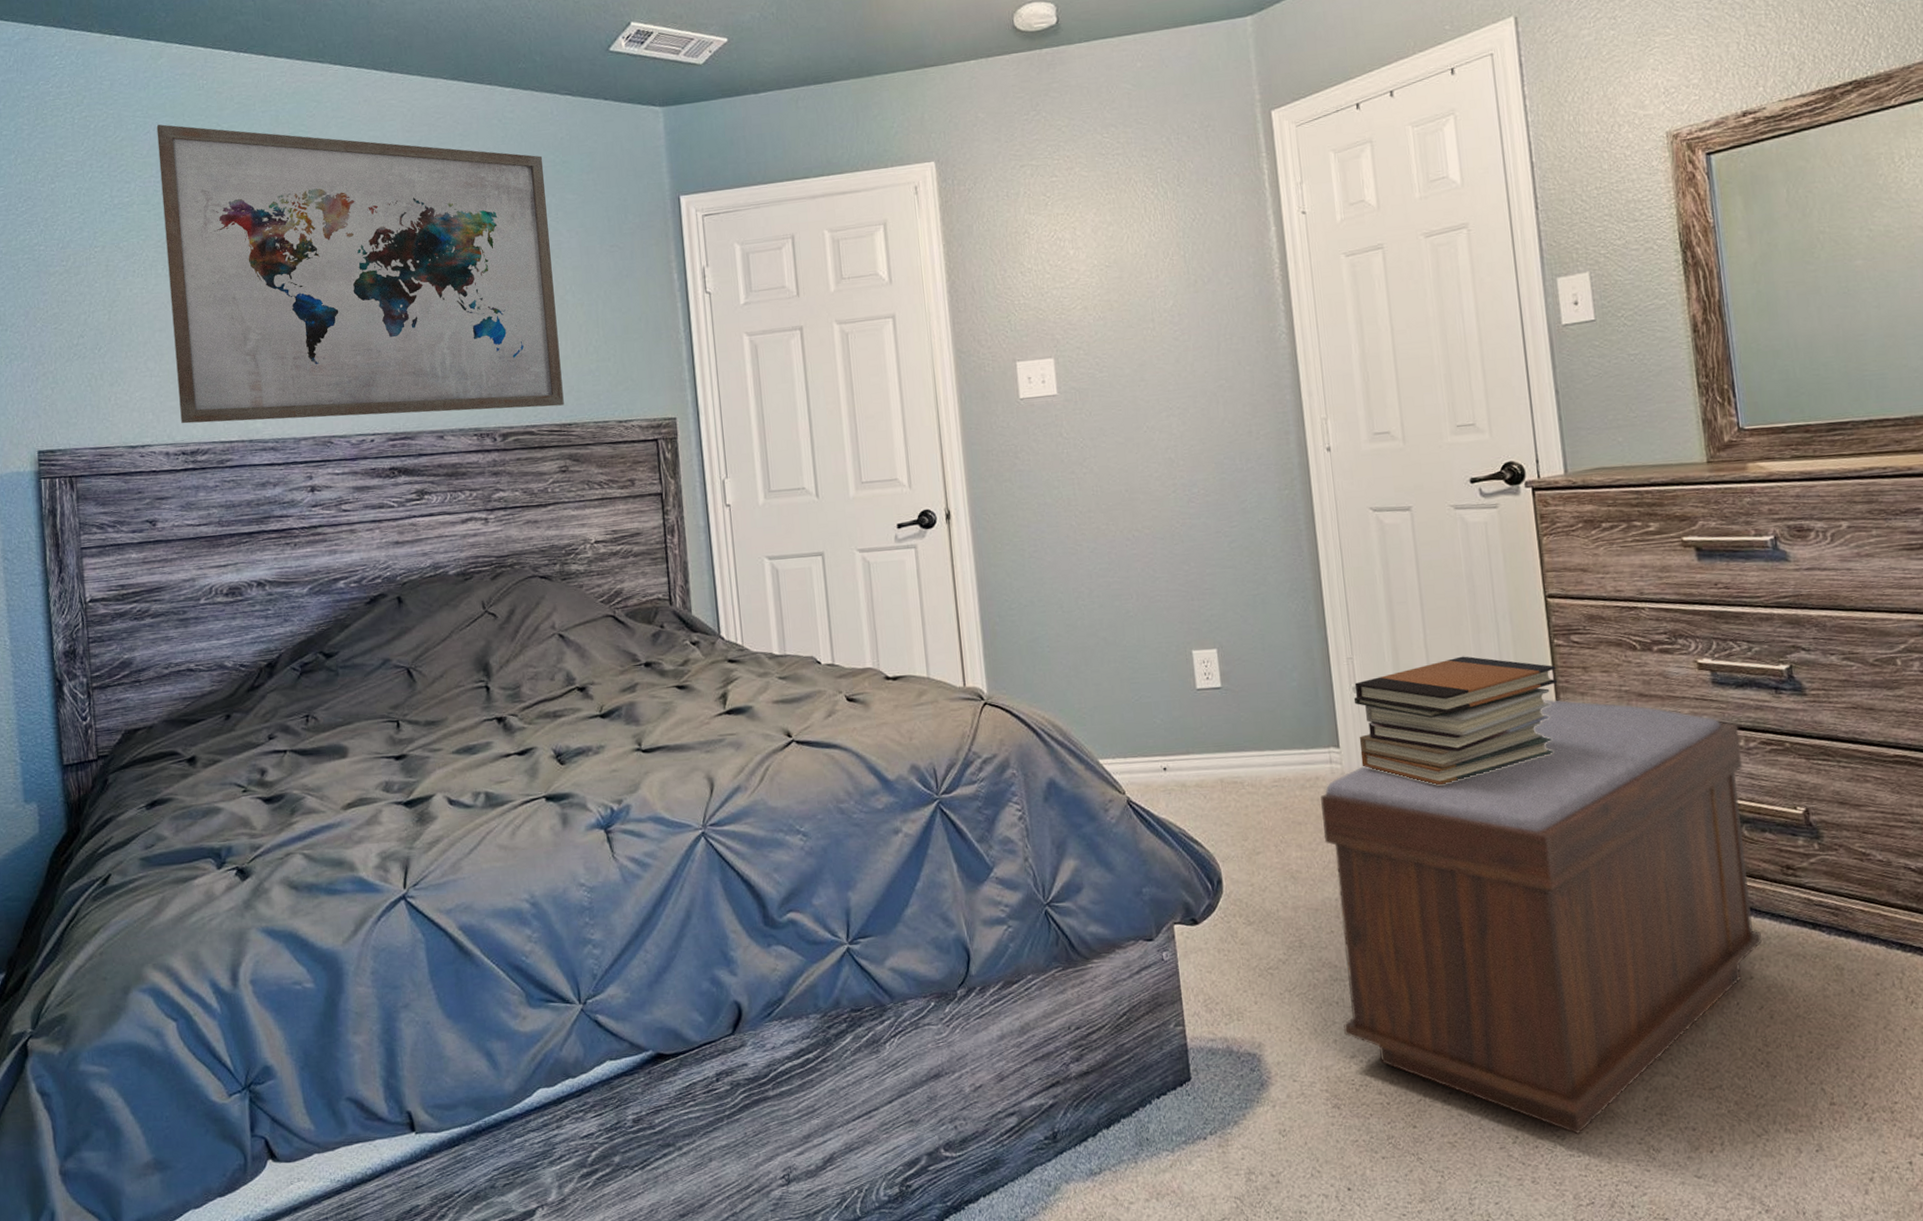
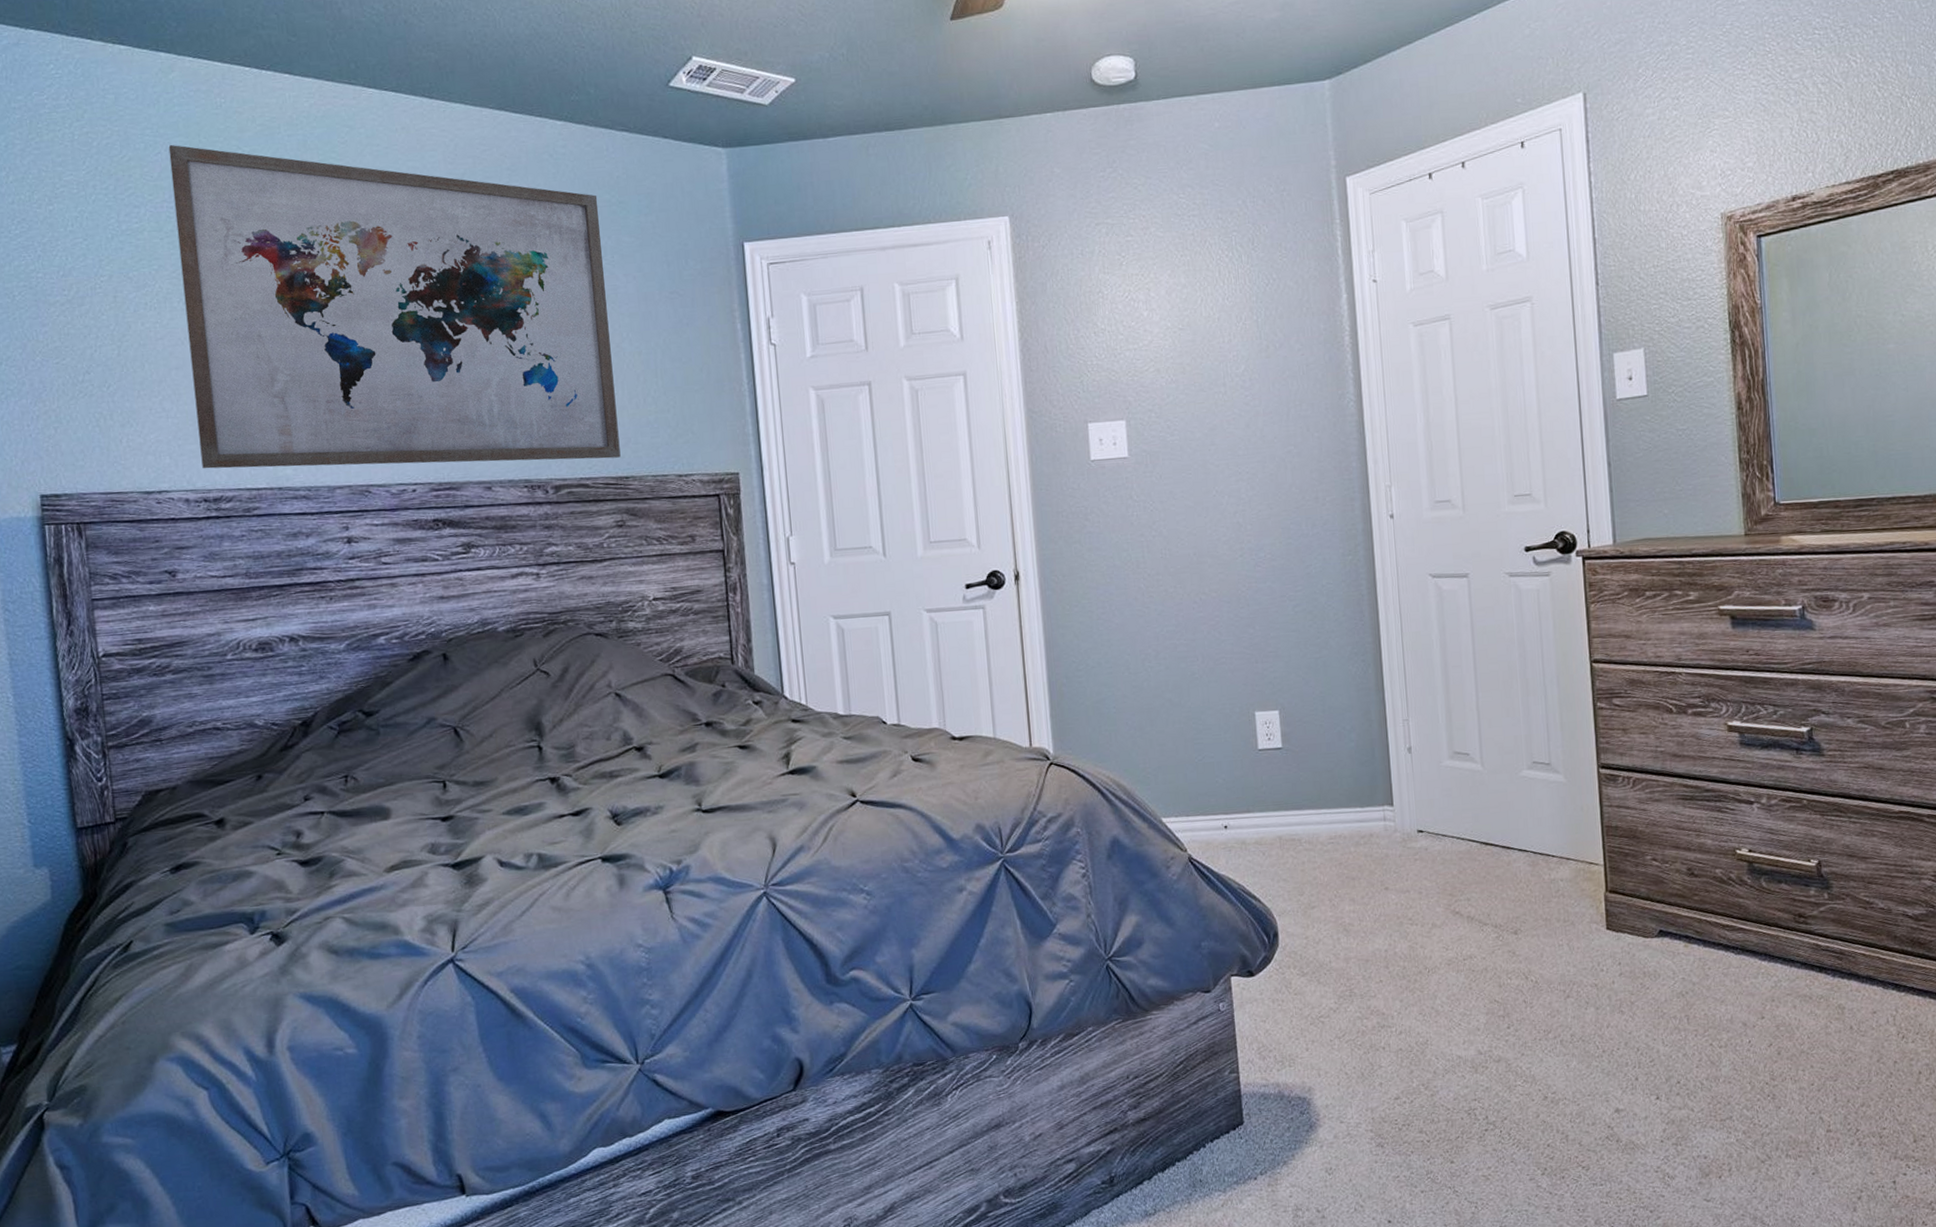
bench: present [1320,699,1762,1135] -> none [1374,759,1774,1165]
book stack: present [1353,656,1558,786] -> none [1408,718,1599,842]

